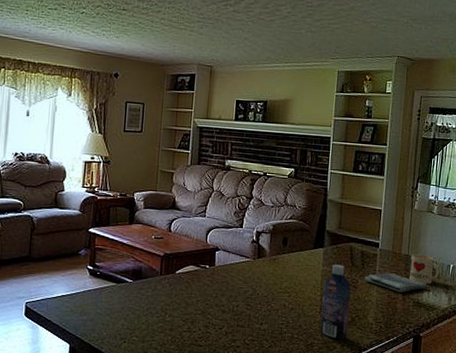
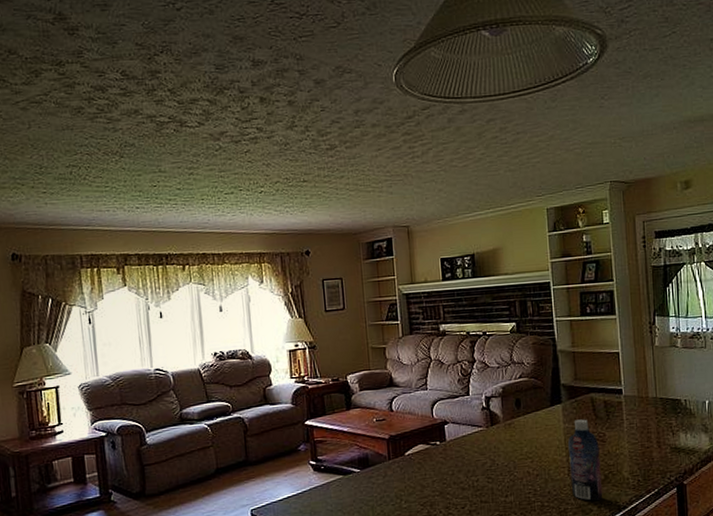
dish towel: present [363,273,428,293] -> none [611,420,684,440]
mug: present [409,254,439,284] -> none [660,394,694,427]

